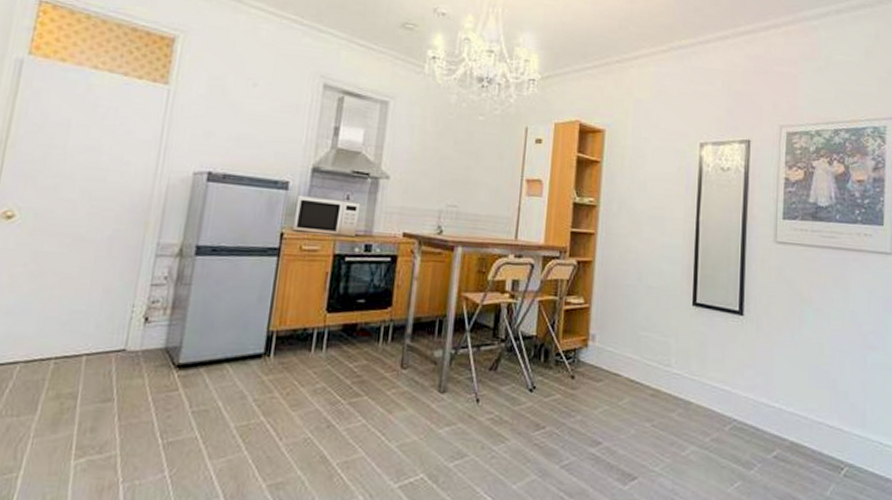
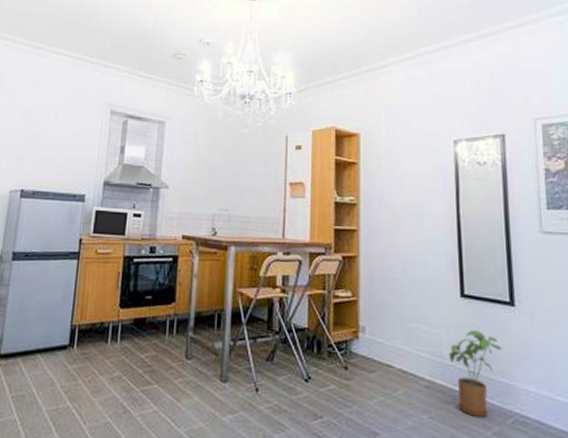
house plant: none [676,339,729,424] -> present [448,330,503,417]

